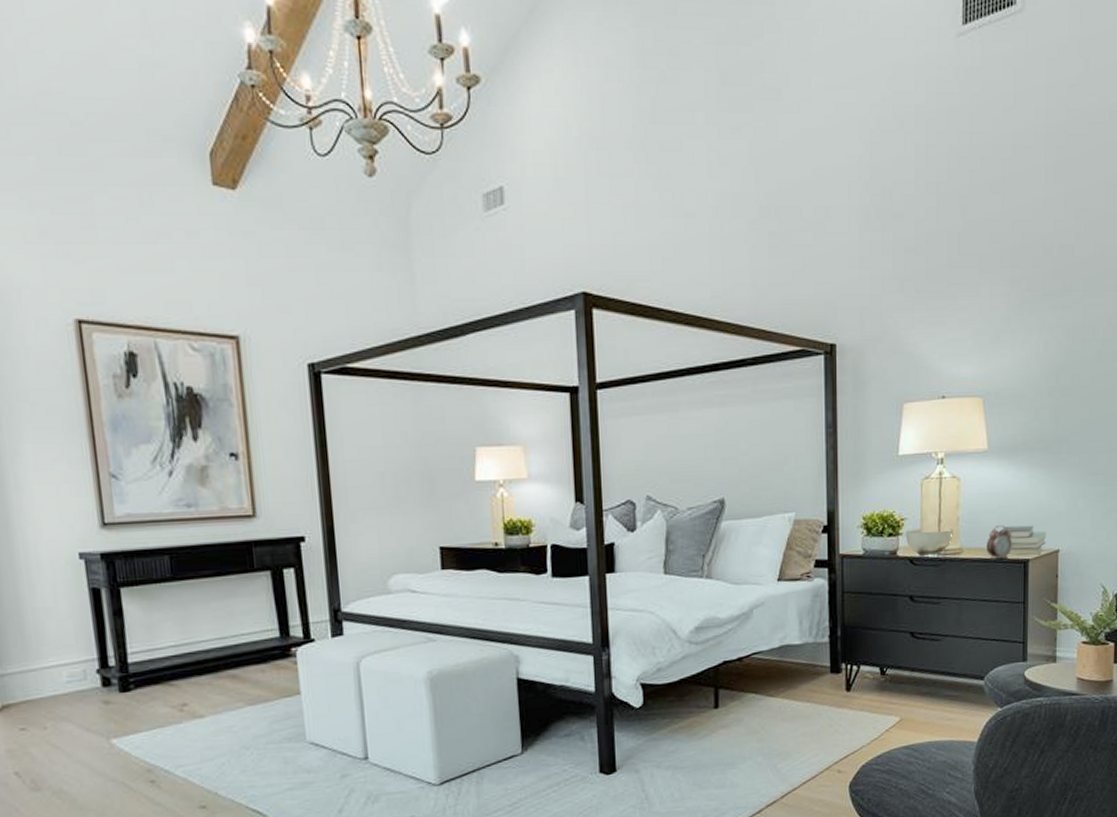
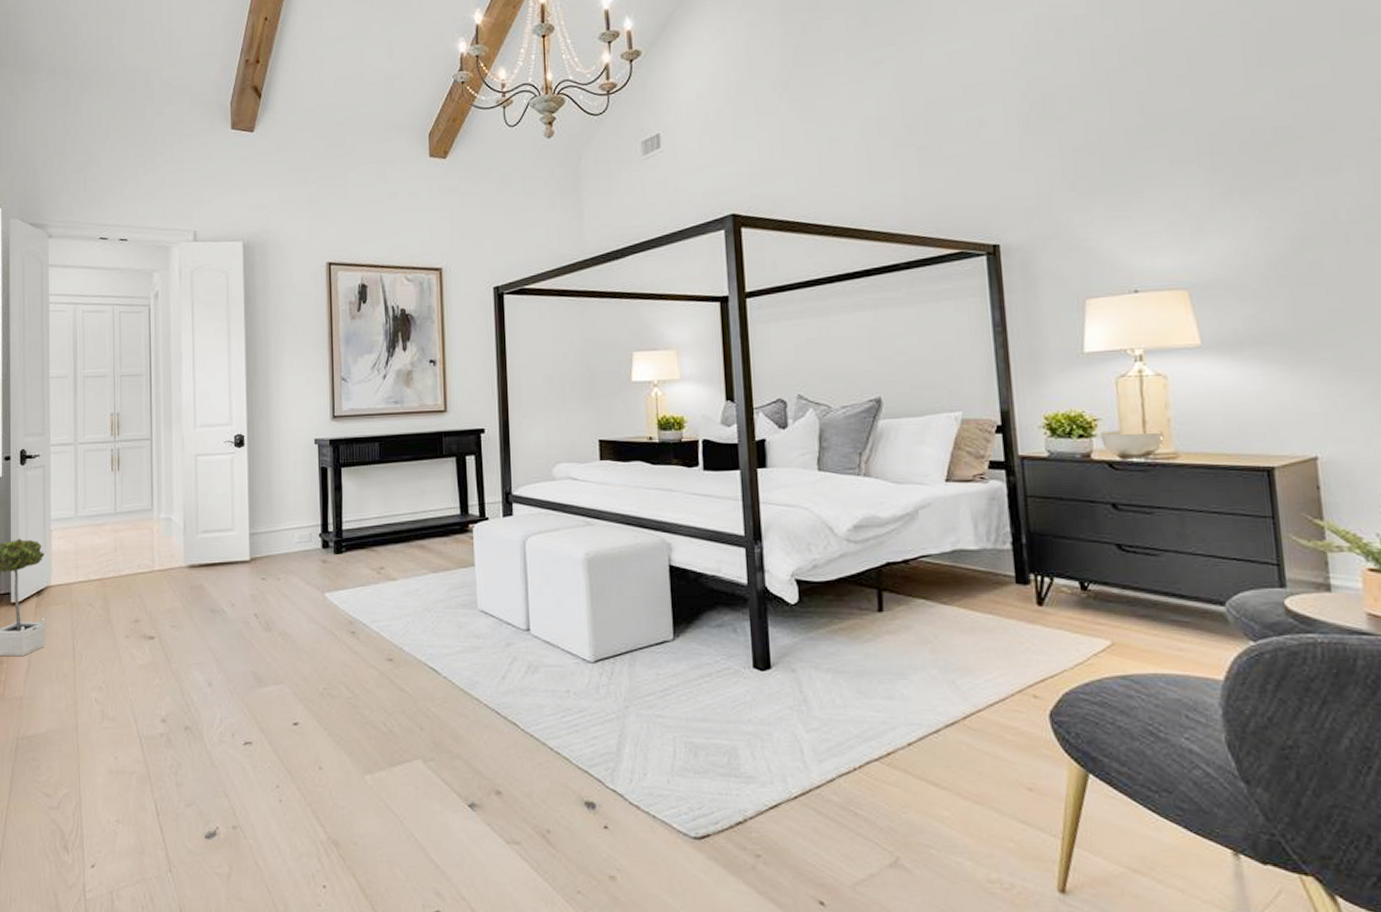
alarm clock: present [986,525,1013,560] -> none [1211,428,1249,467]
books: present [999,525,1047,556] -> none [1227,428,1297,463]

